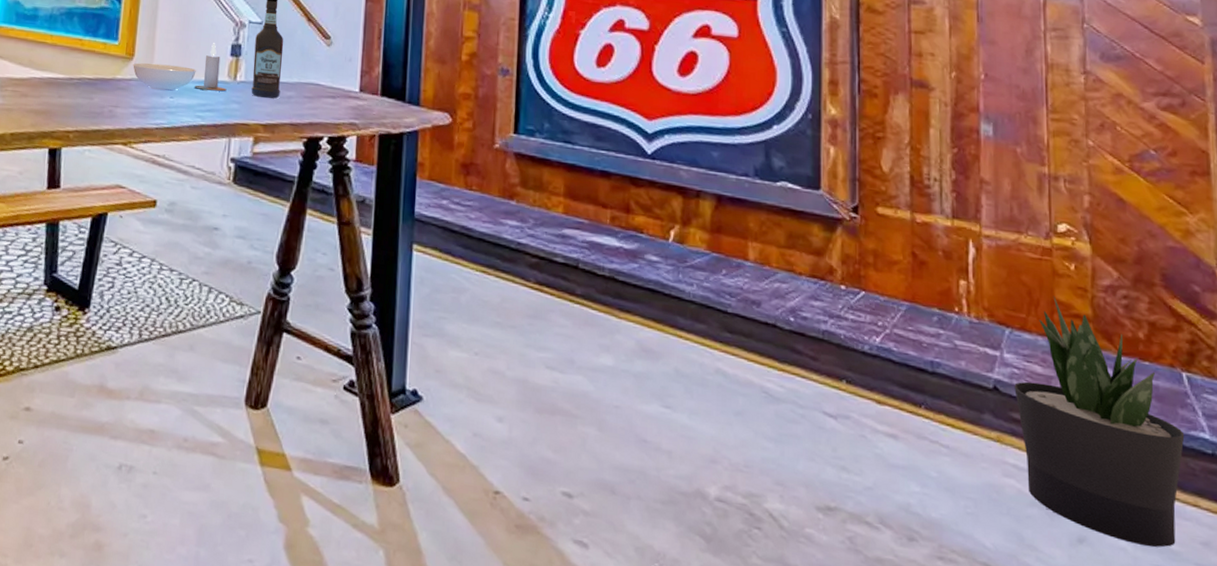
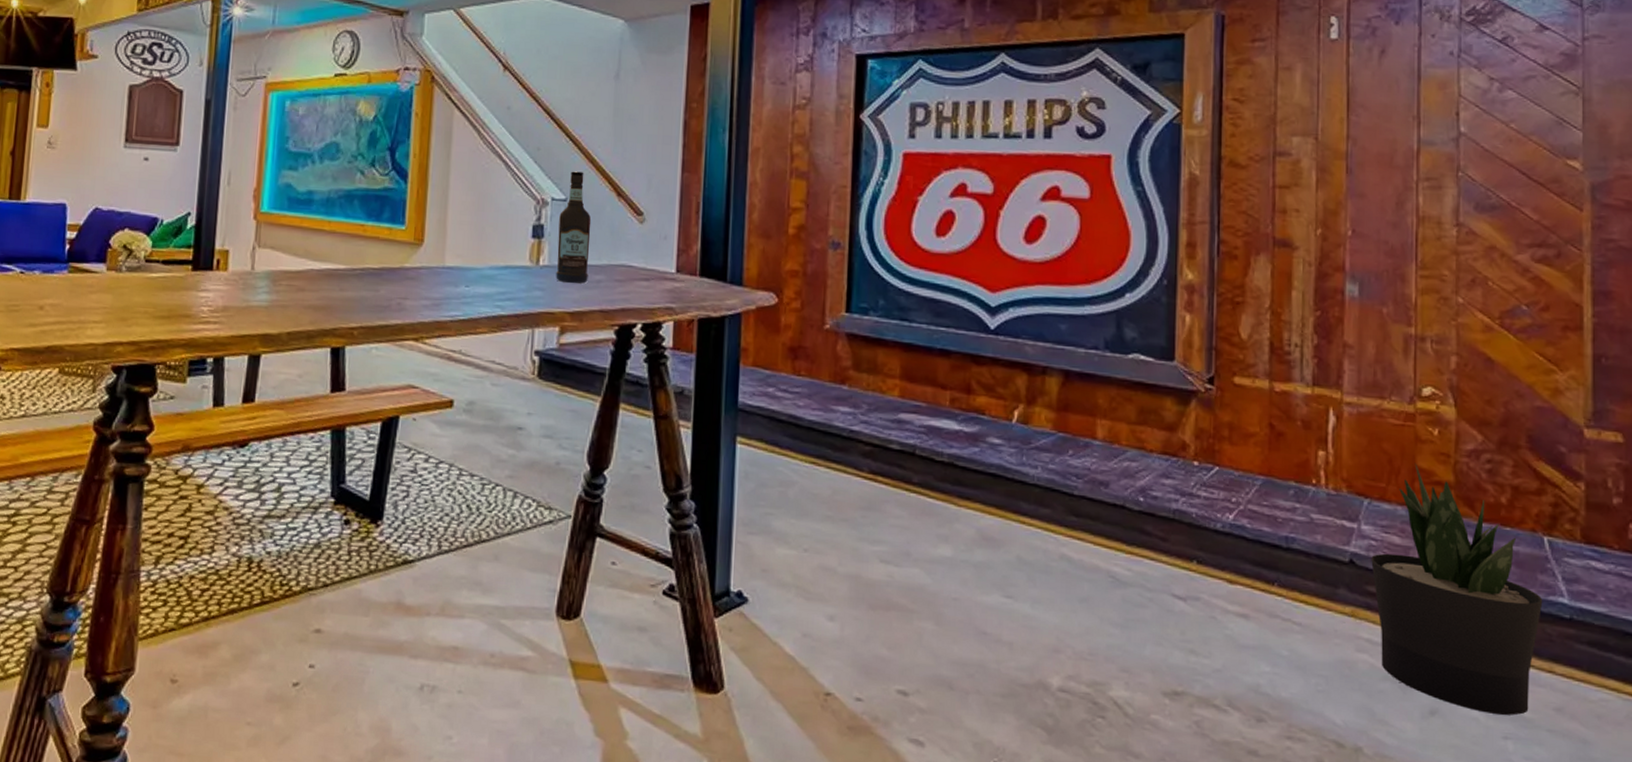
bowl: present [133,63,196,91] -> none [422,248,494,280]
candle: present [195,43,227,92] -> none [493,224,529,278]

